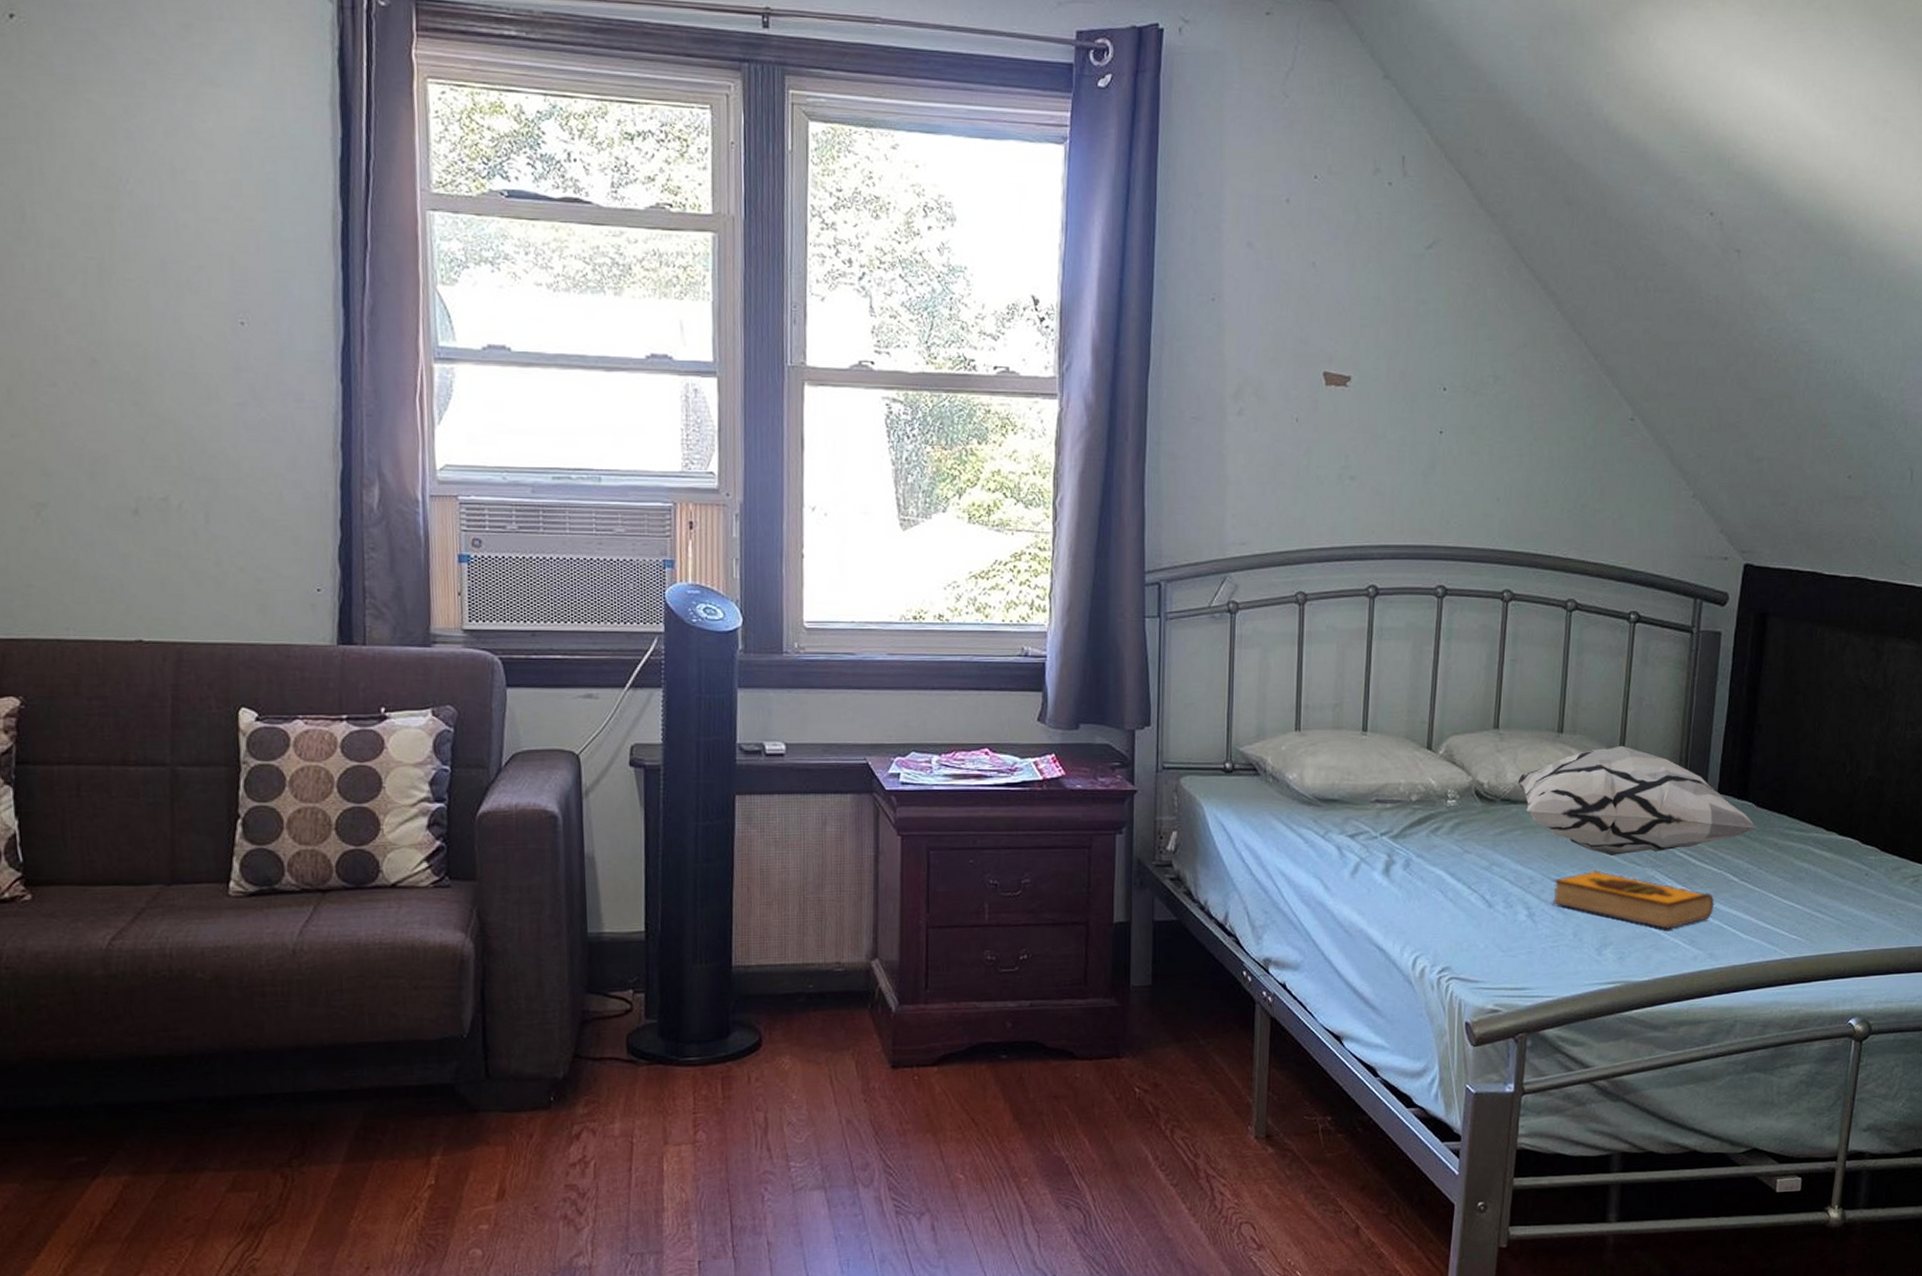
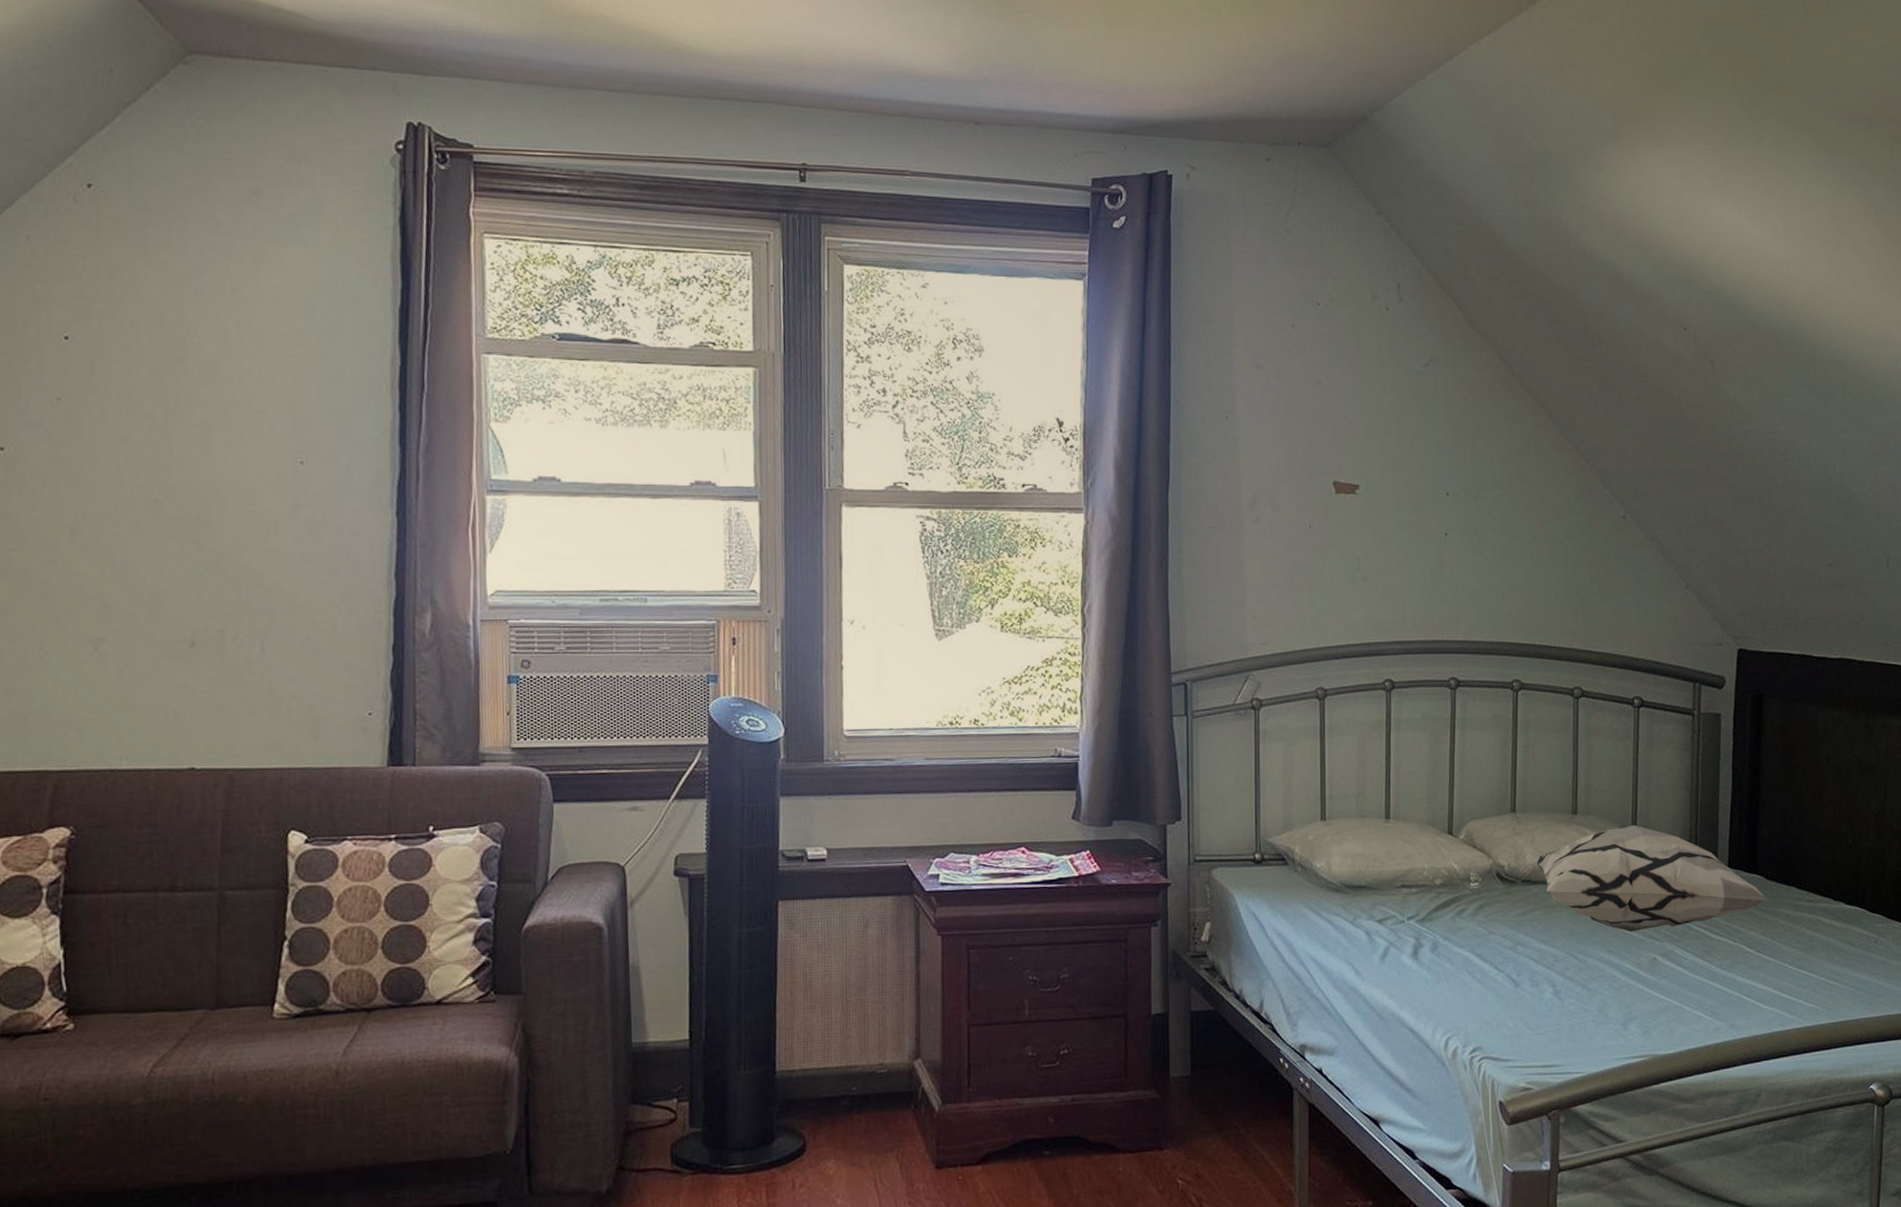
hardback book: present [1552,870,1715,929] -> none [1576,946,1733,1002]

